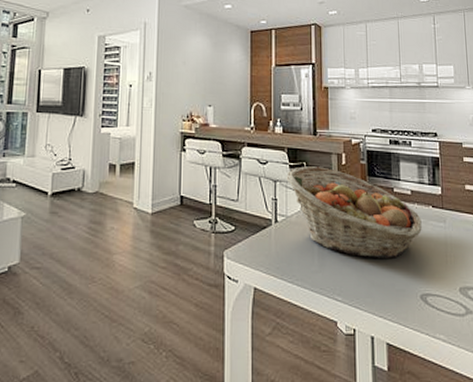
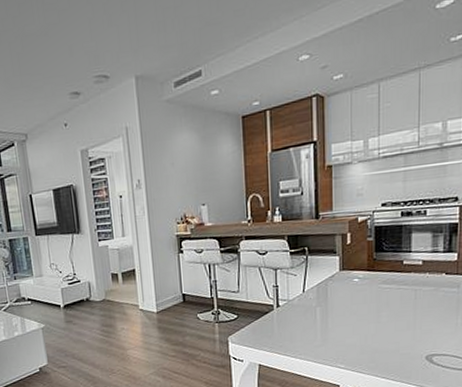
fruit basket: present [286,166,422,258] -> none [287,249,432,329]

